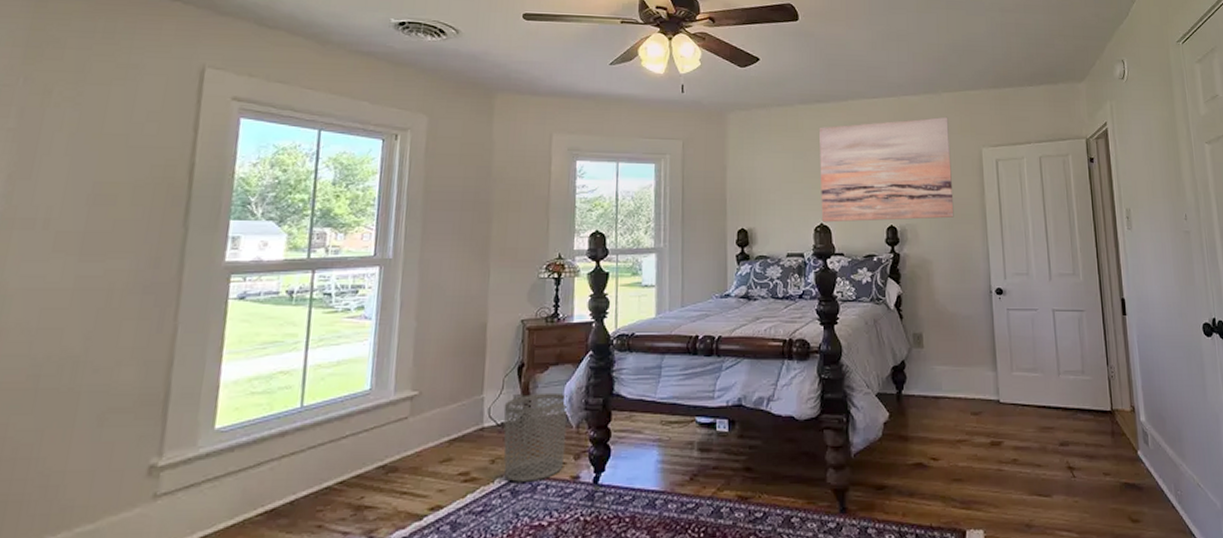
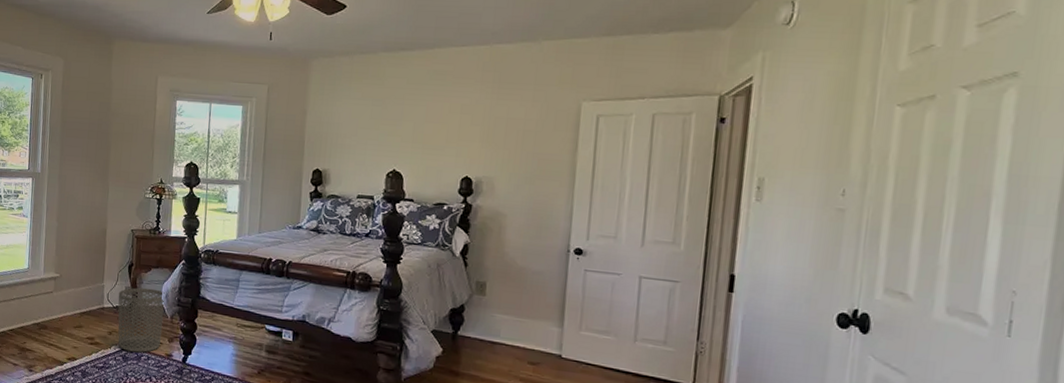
wall art: present [818,116,954,223] -> none [394,67,546,174]

